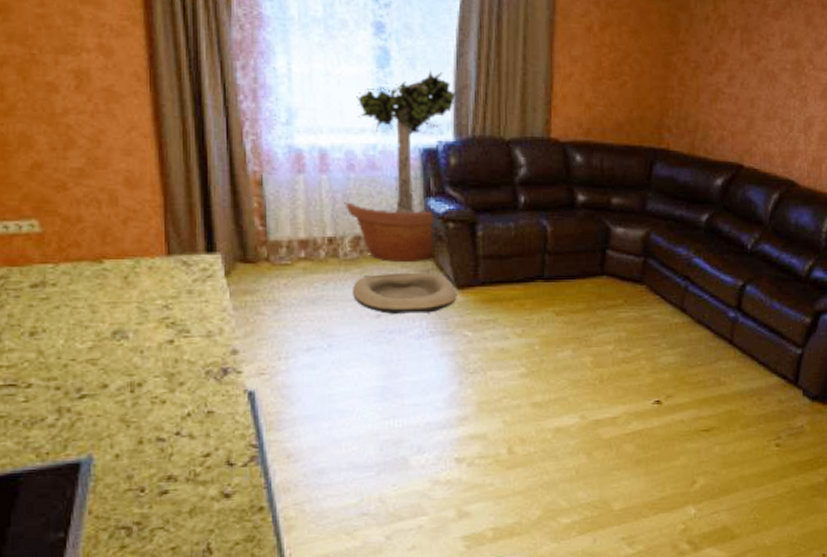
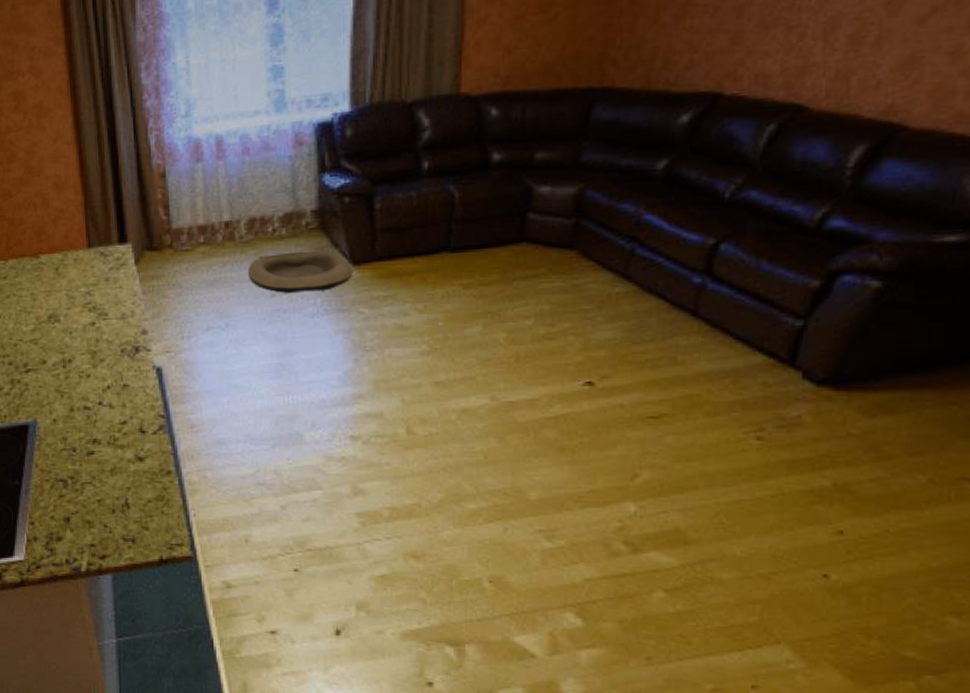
potted tree: present [344,69,456,262] -> none [240,38,352,241]

